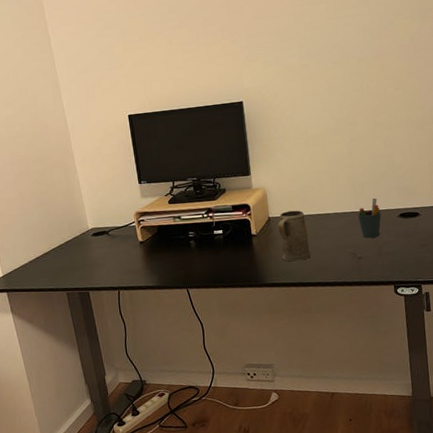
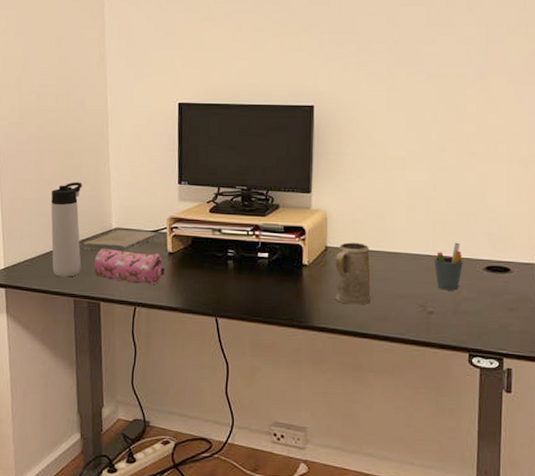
thermos bottle: none [32,194,69,276] -> present [51,182,82,277]
book: none [66,227,127,250] -> present [82,229,156,252]
pencil case: none [78,244,139,272] -> present [94,248,164,284]

